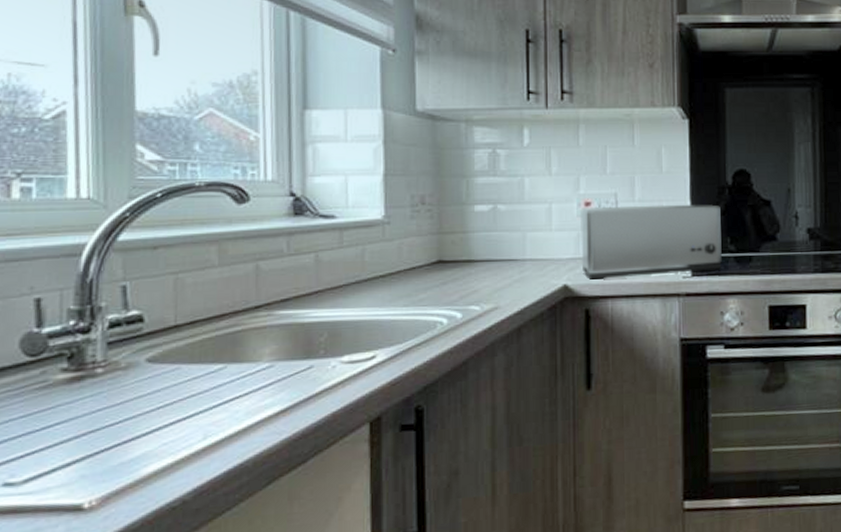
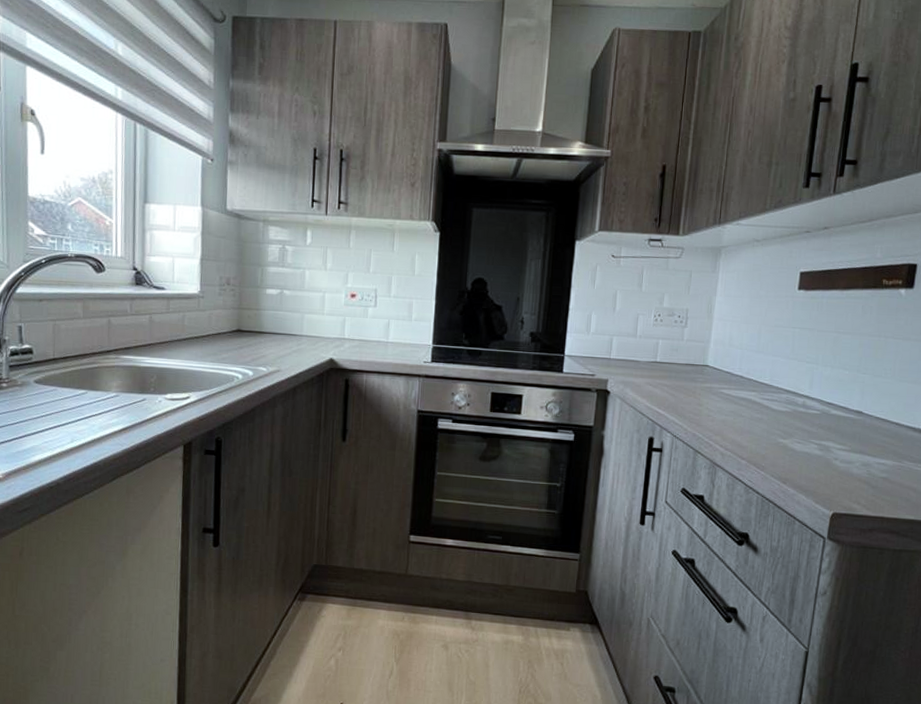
toaster: present [581,203,722,280] -> none [345,299,460,359]

